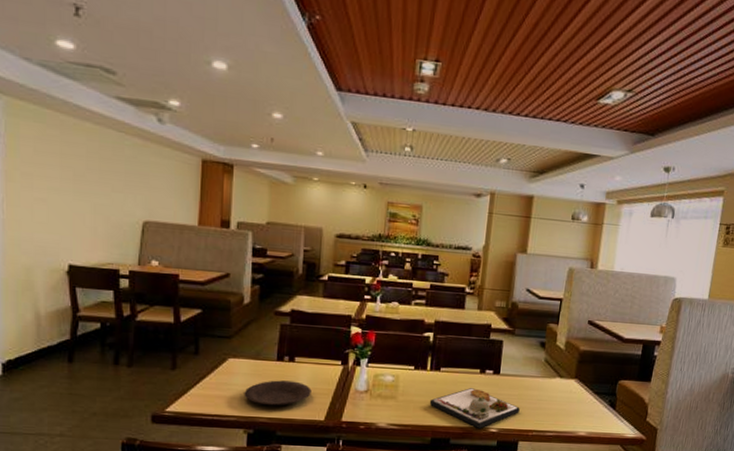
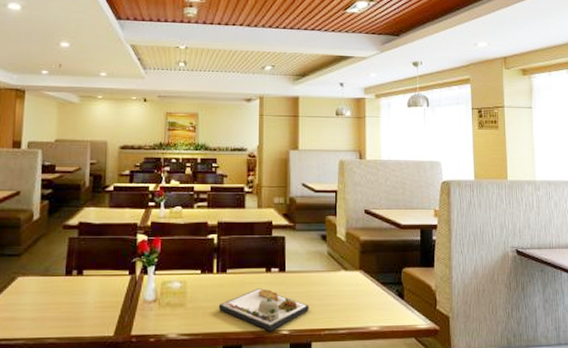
plate: present [244,380,312,406] -> none [32,296,100,324]

